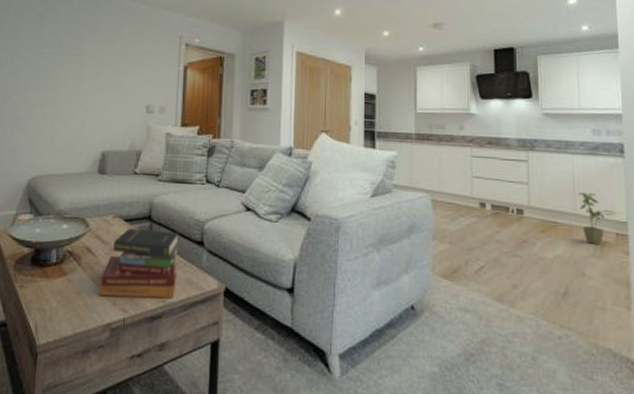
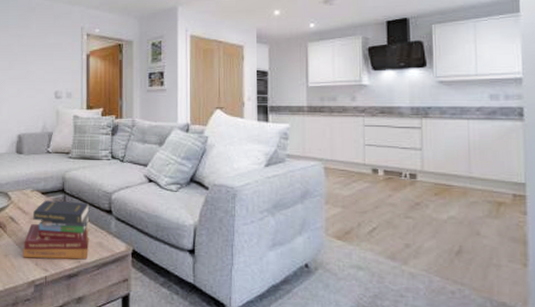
house plant: present [578,193,617,244] -> none [473,156,514,205]

